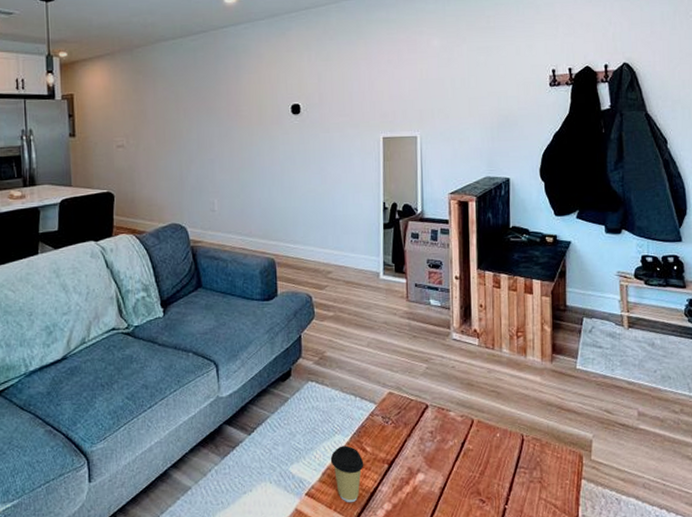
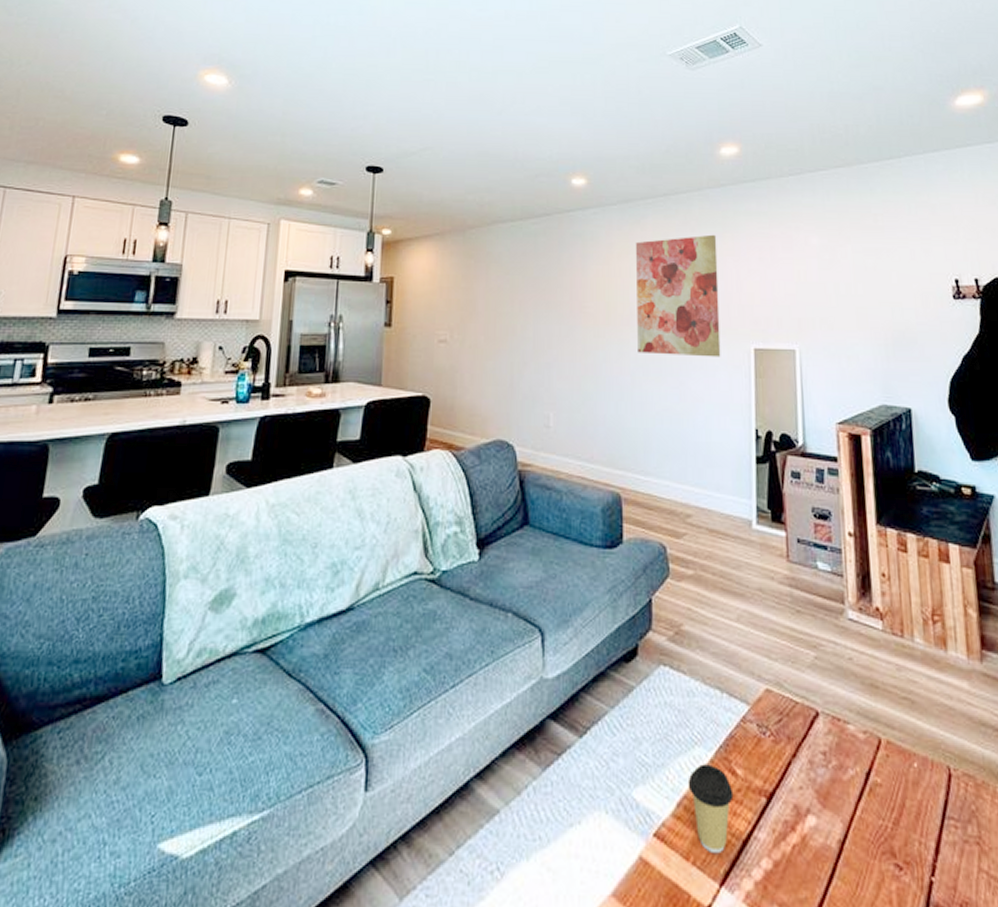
wall art: none [282,41,355,147] -> present [636,234,721,357]

